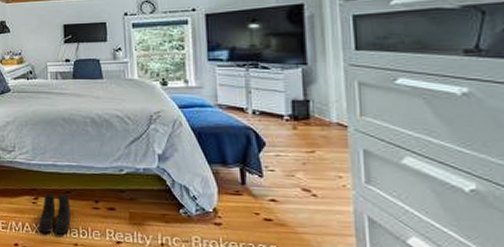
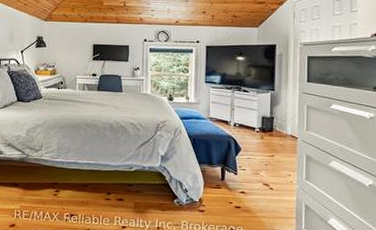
boots: present [38,193,71,235] -> none [57,186,86,222]

